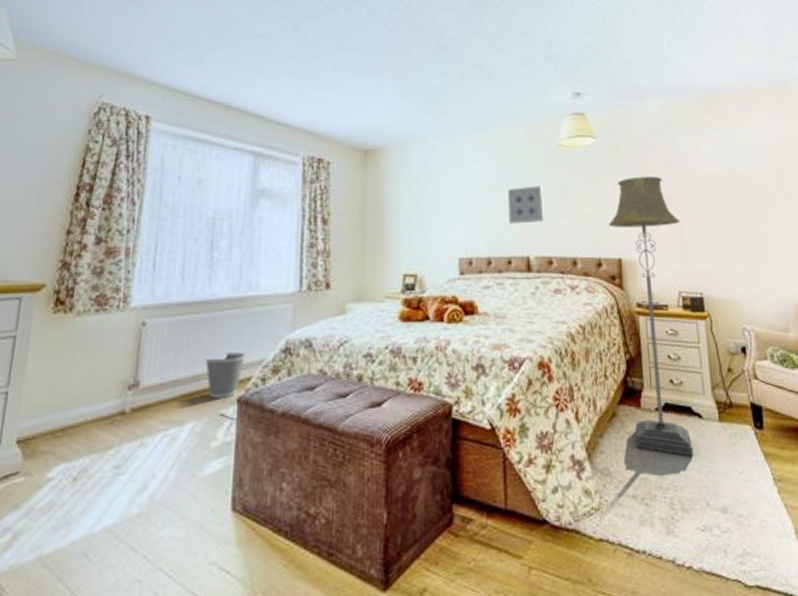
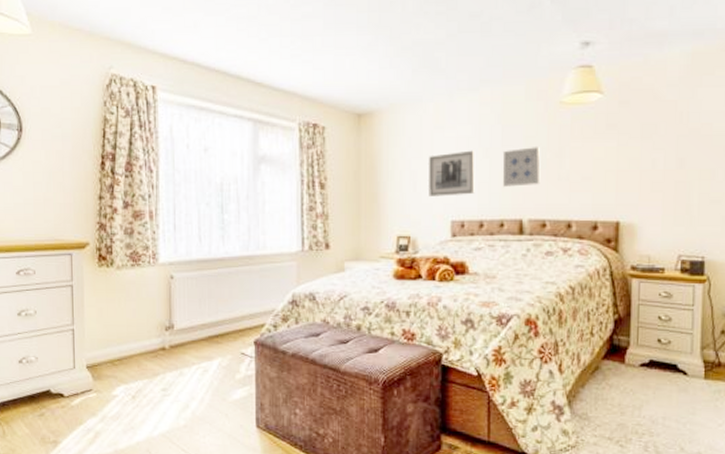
wastebasket: present [204,353,246,398] -> none [225,303,259,340]
wall art: none [436,188,482,233] -> present [429,150,475,196]
floor lamp: present [608,176,694,457] -> none [608,135,690,409]

